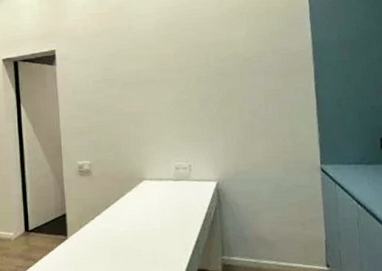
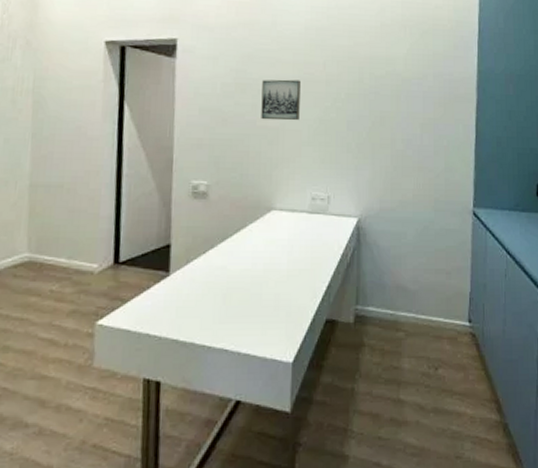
wall art: none [125,70,159,107] -> present [261,79,300,121]

